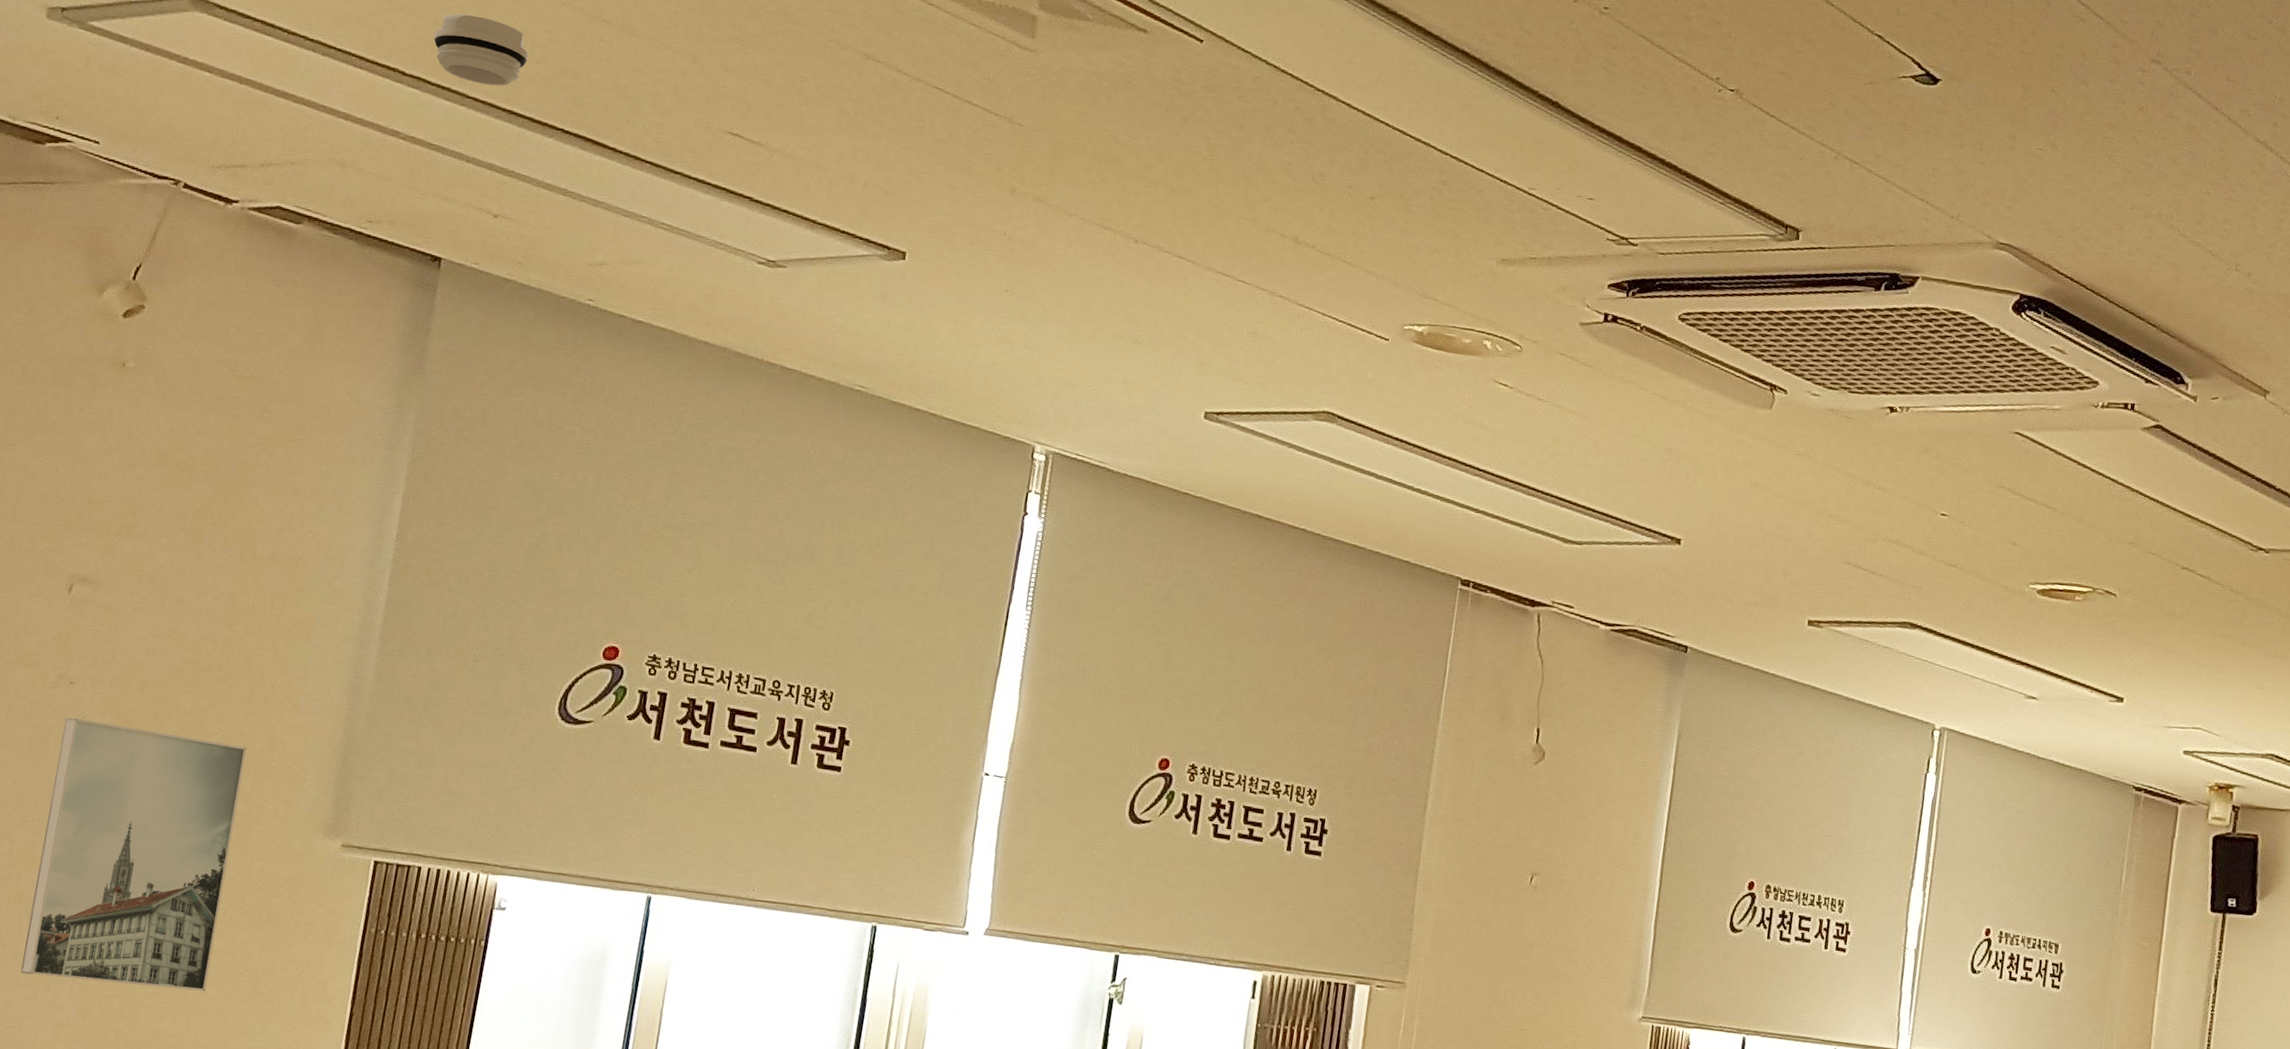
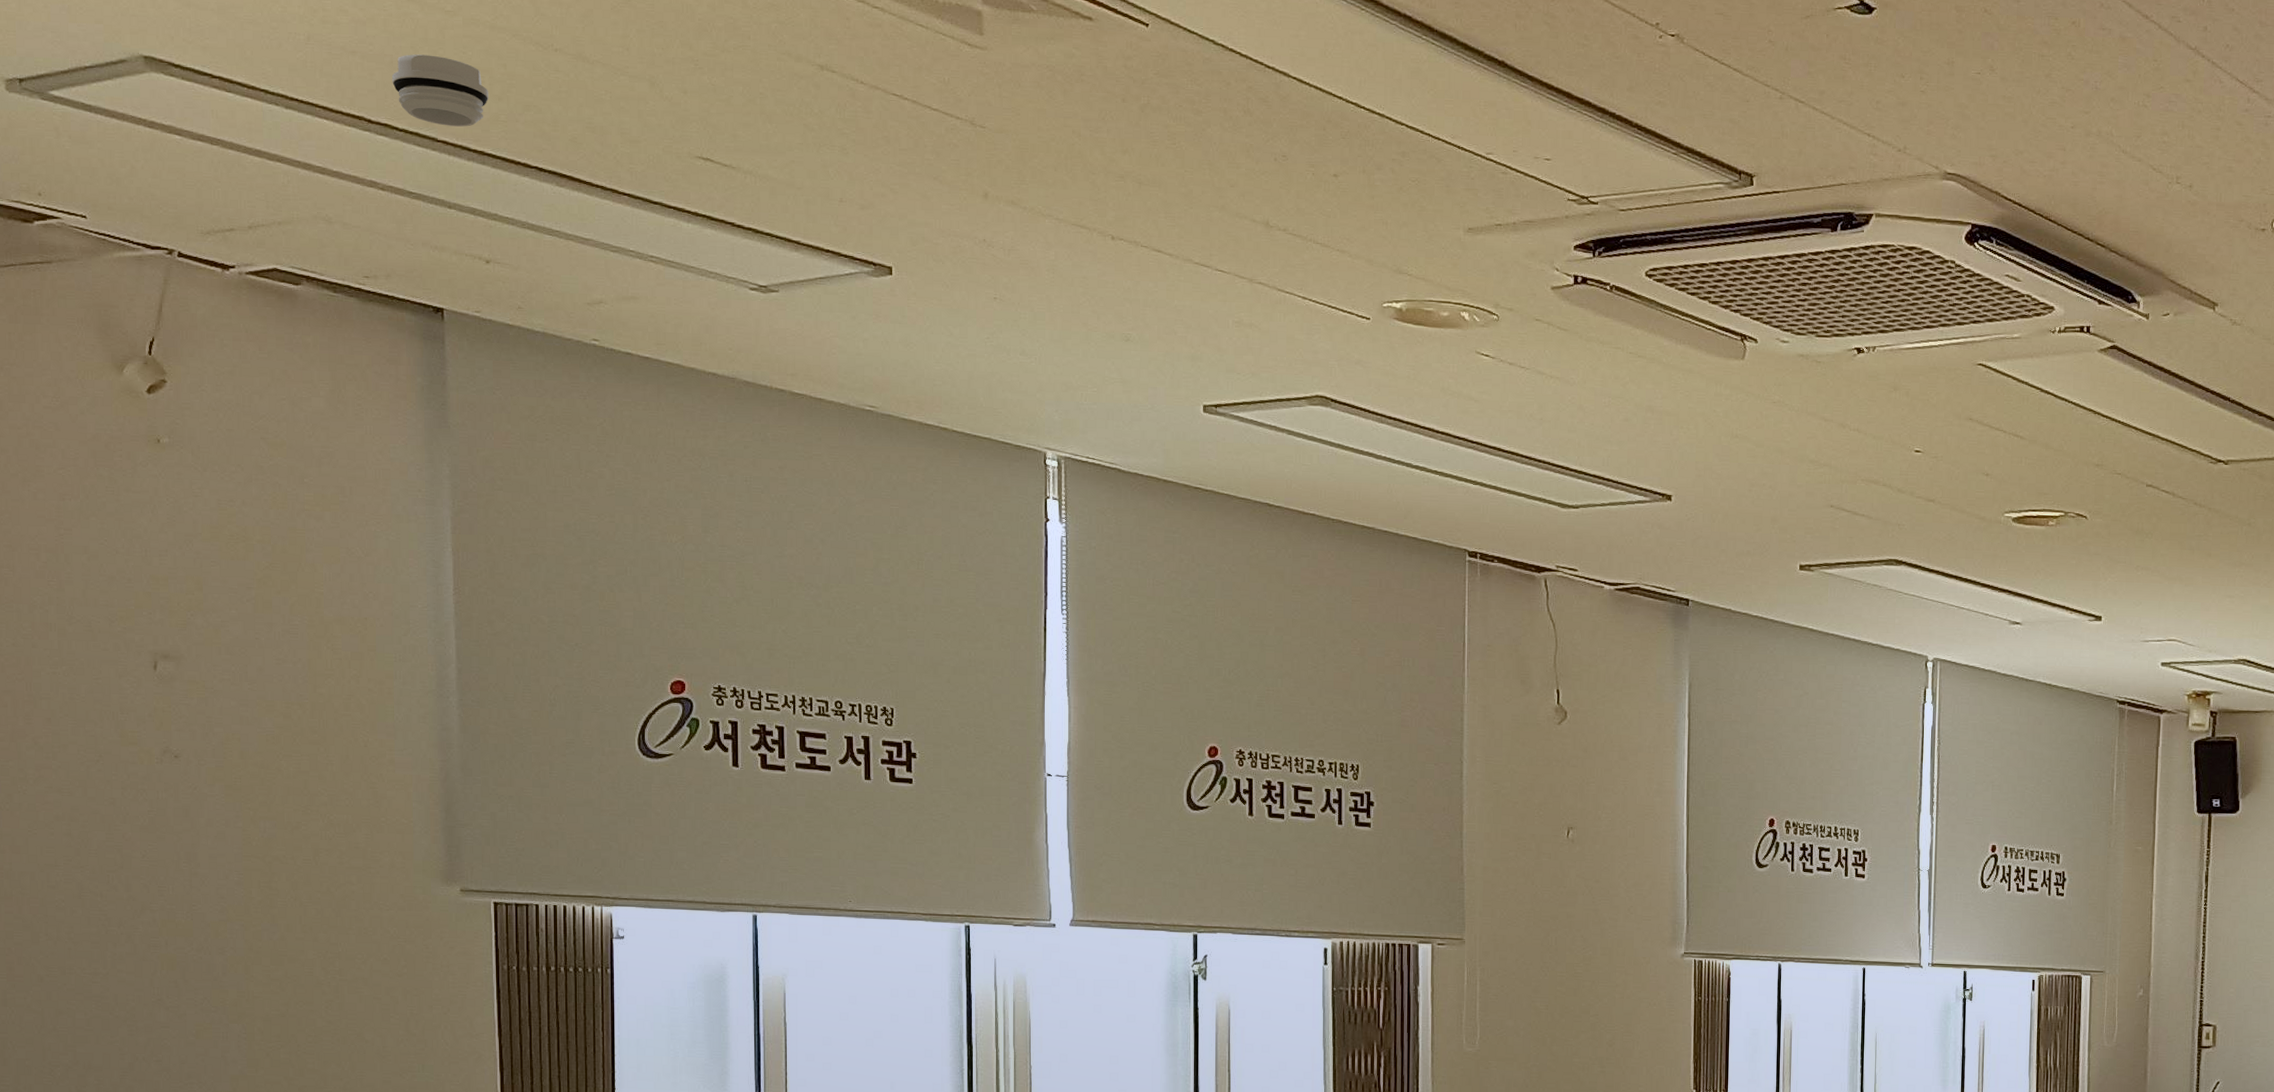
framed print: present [20,717,247,991] -> none [177,790,362,1037]

